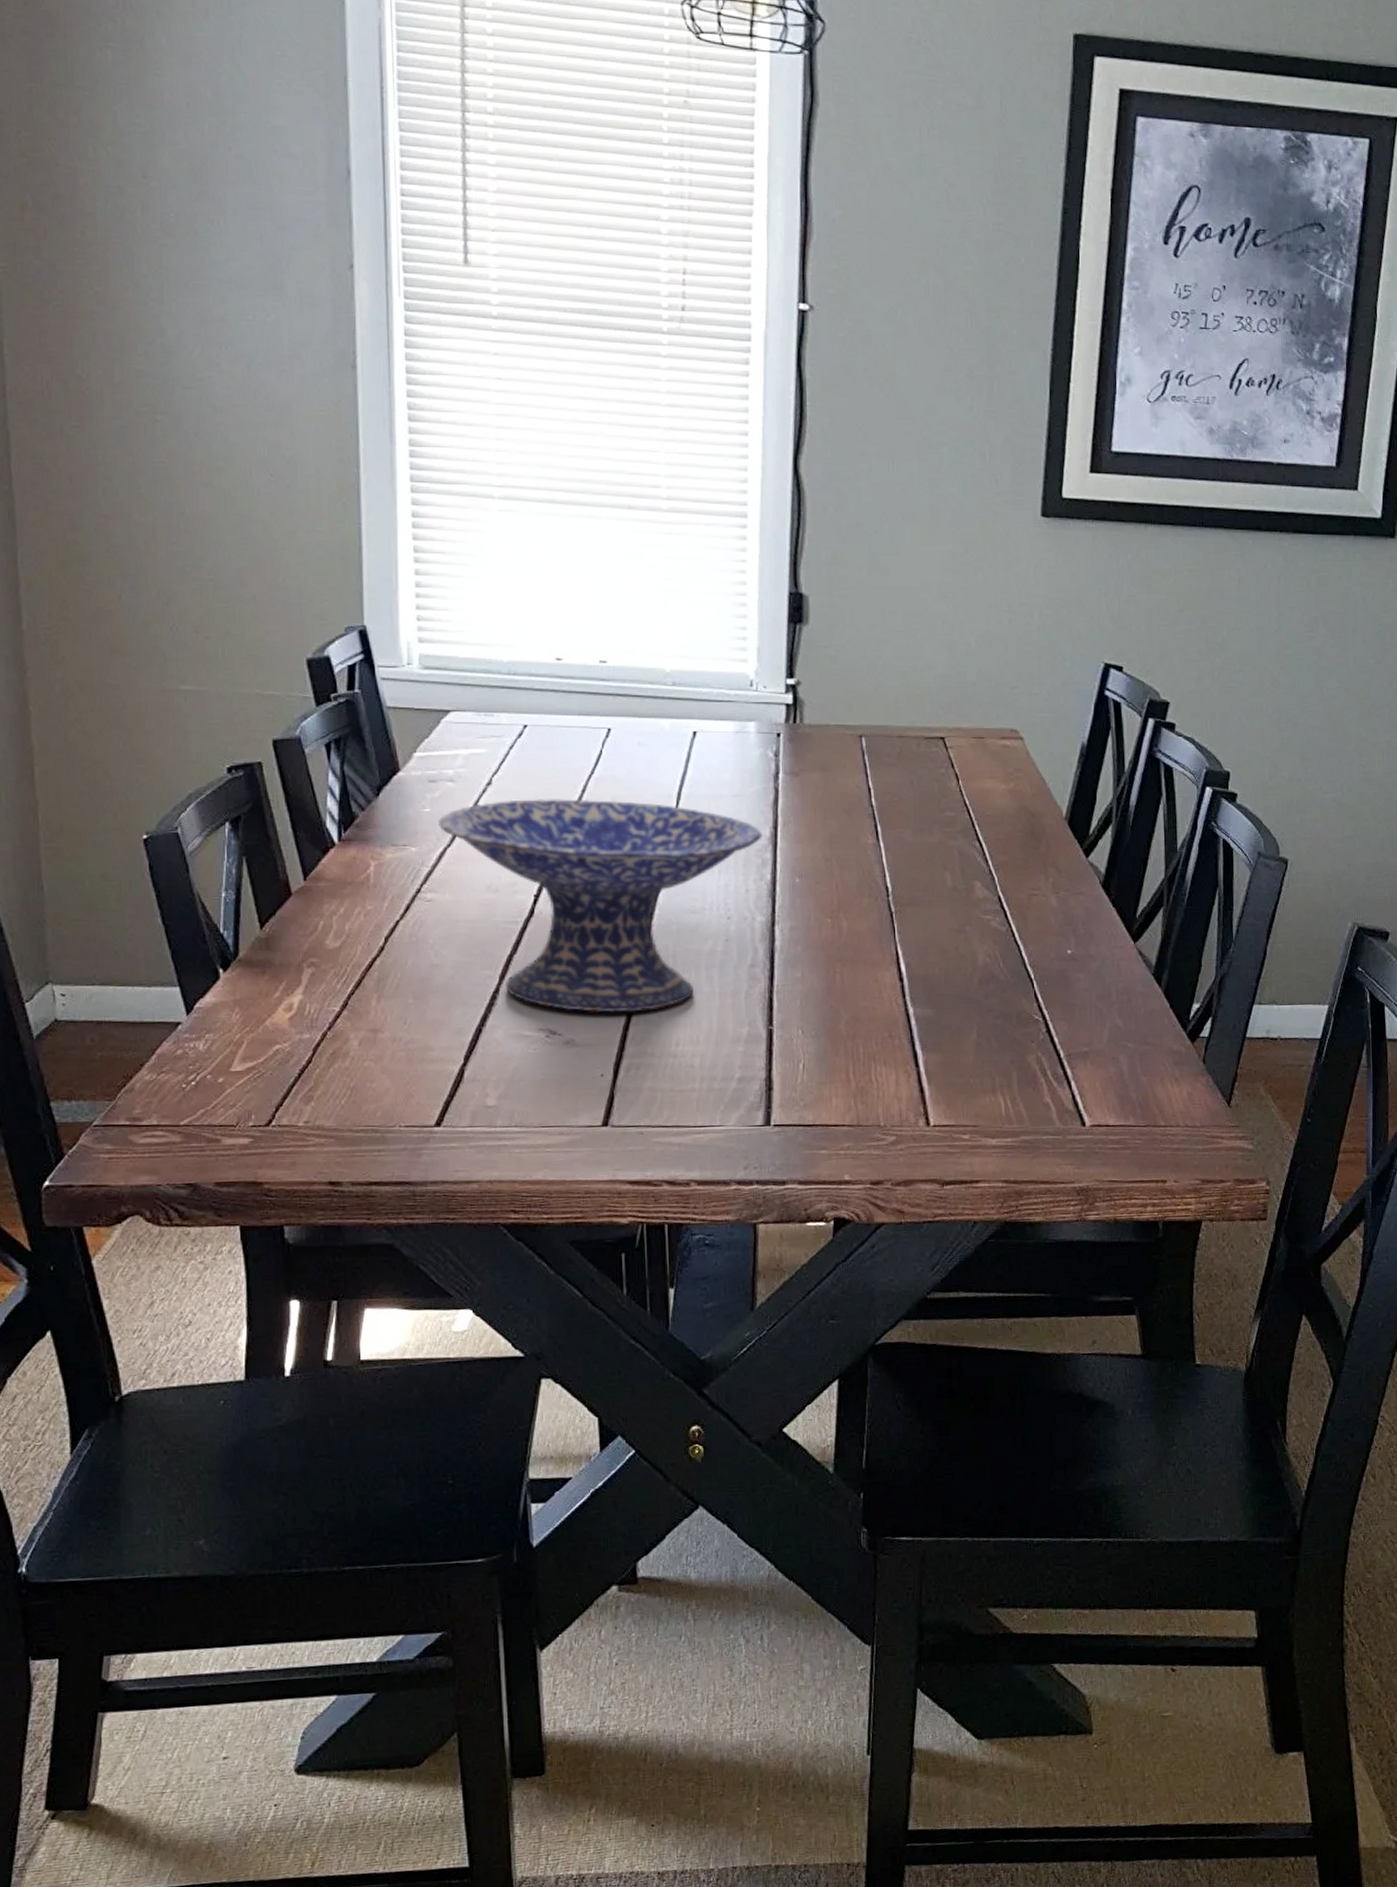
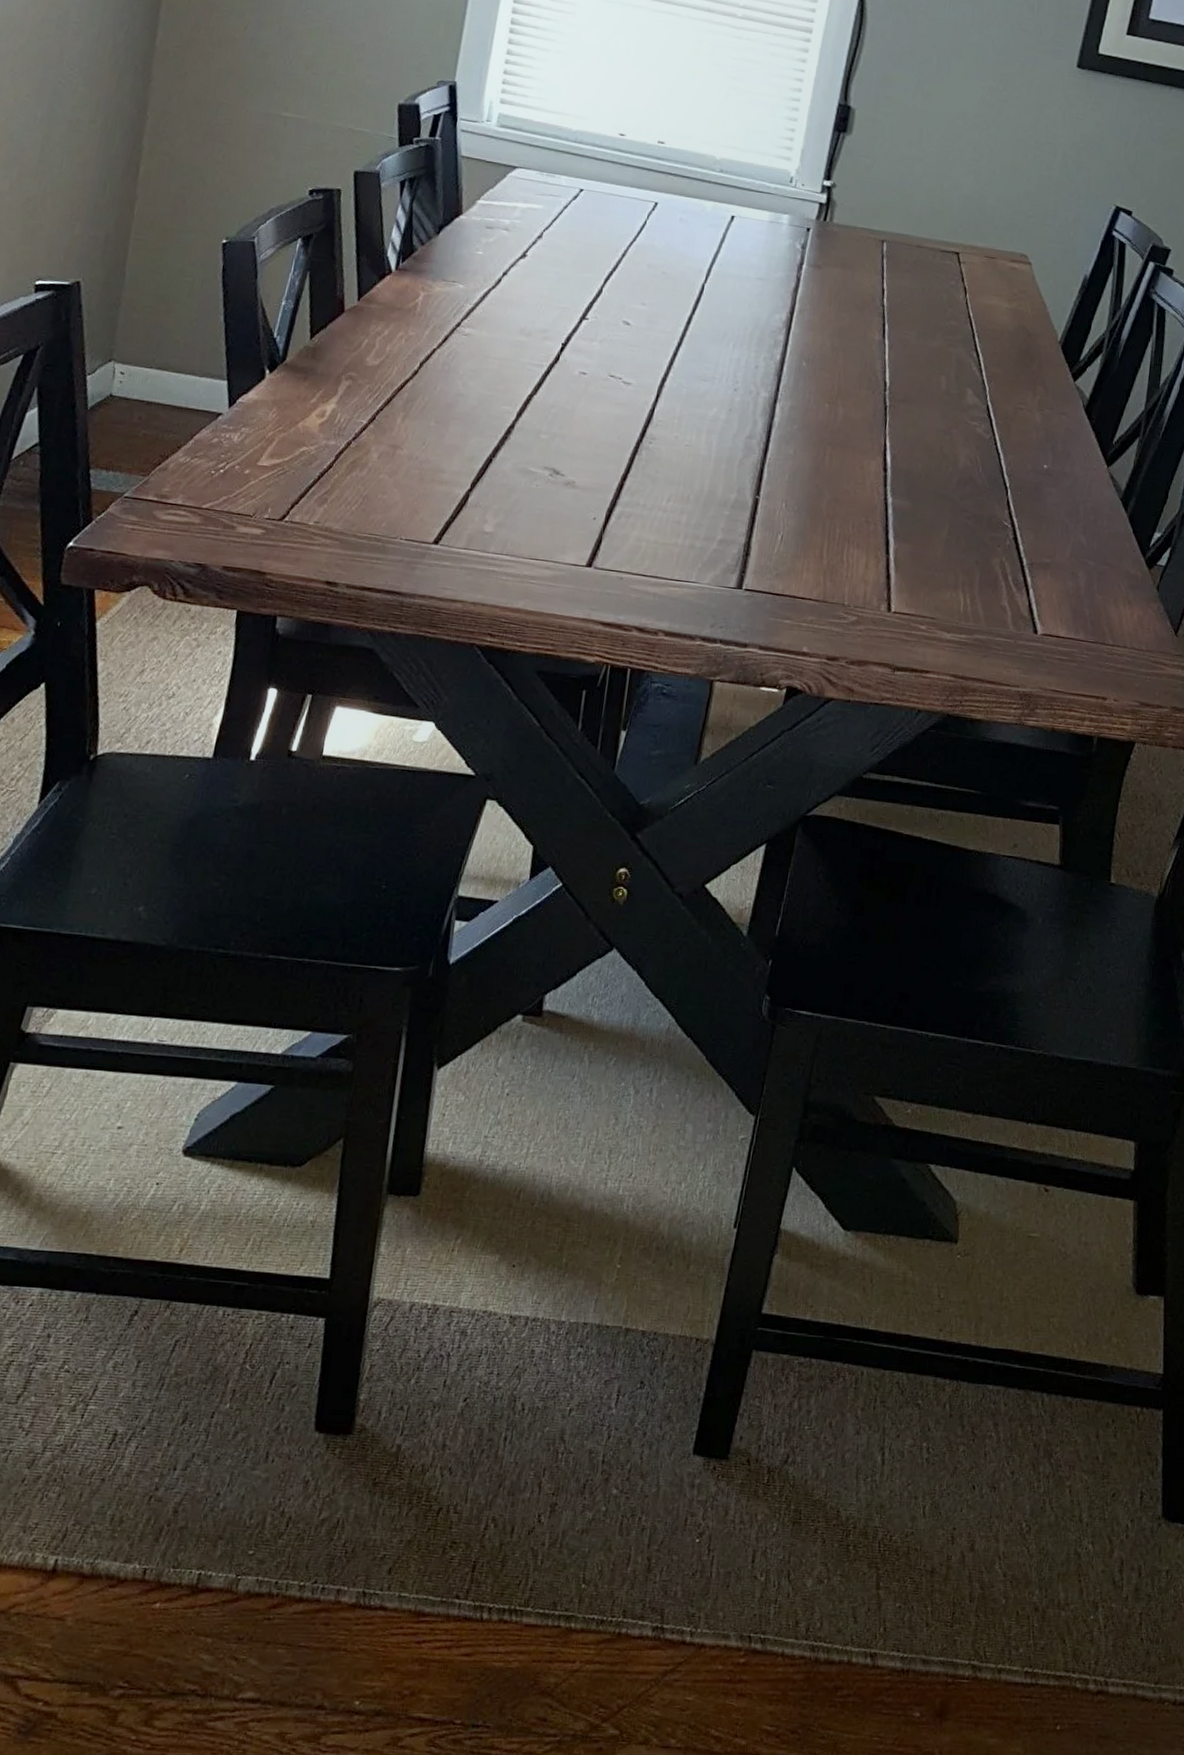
decorative bowl: present [437,799,762,1013] -> none [487,253,779,465]

